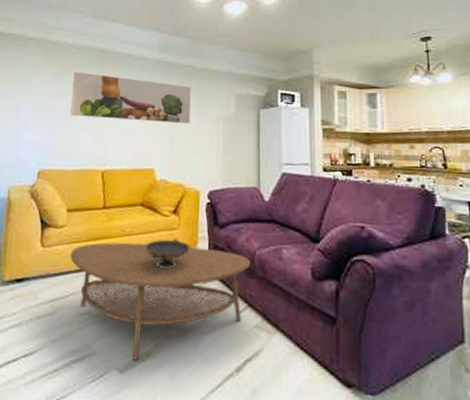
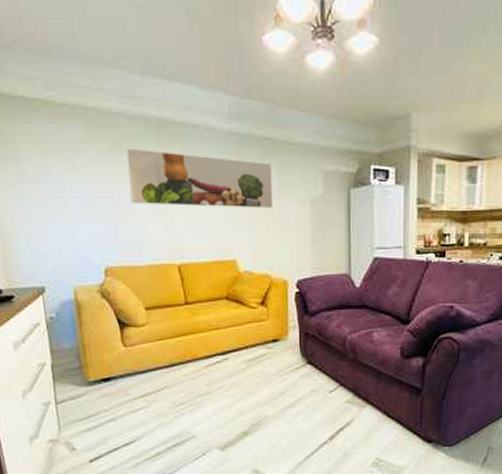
coffee table: present [70,242,250,361] -> none [156,336,341,439]
decorative bowl: present [144,238,190,269] -> none [233,329,281,359]

